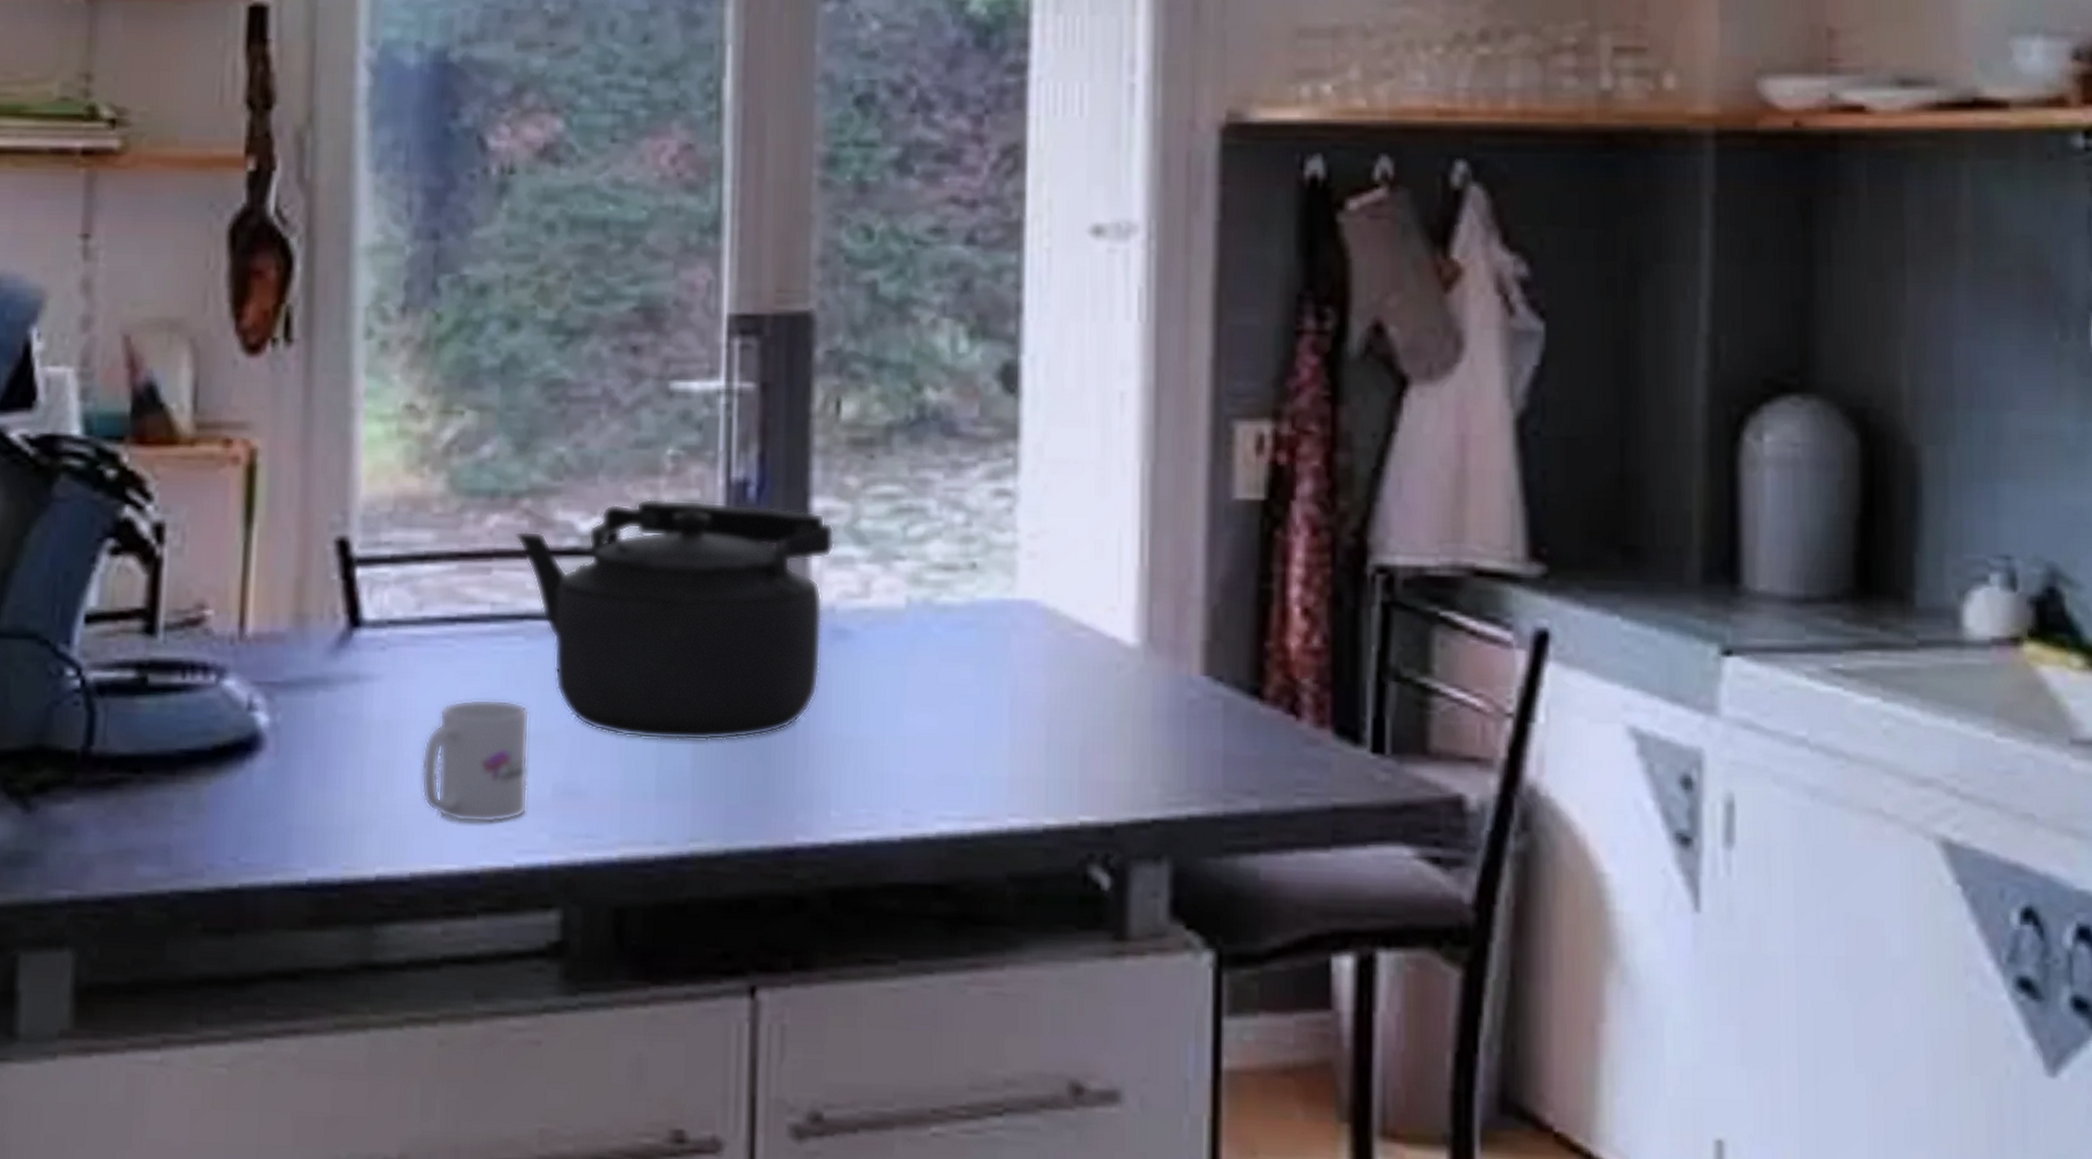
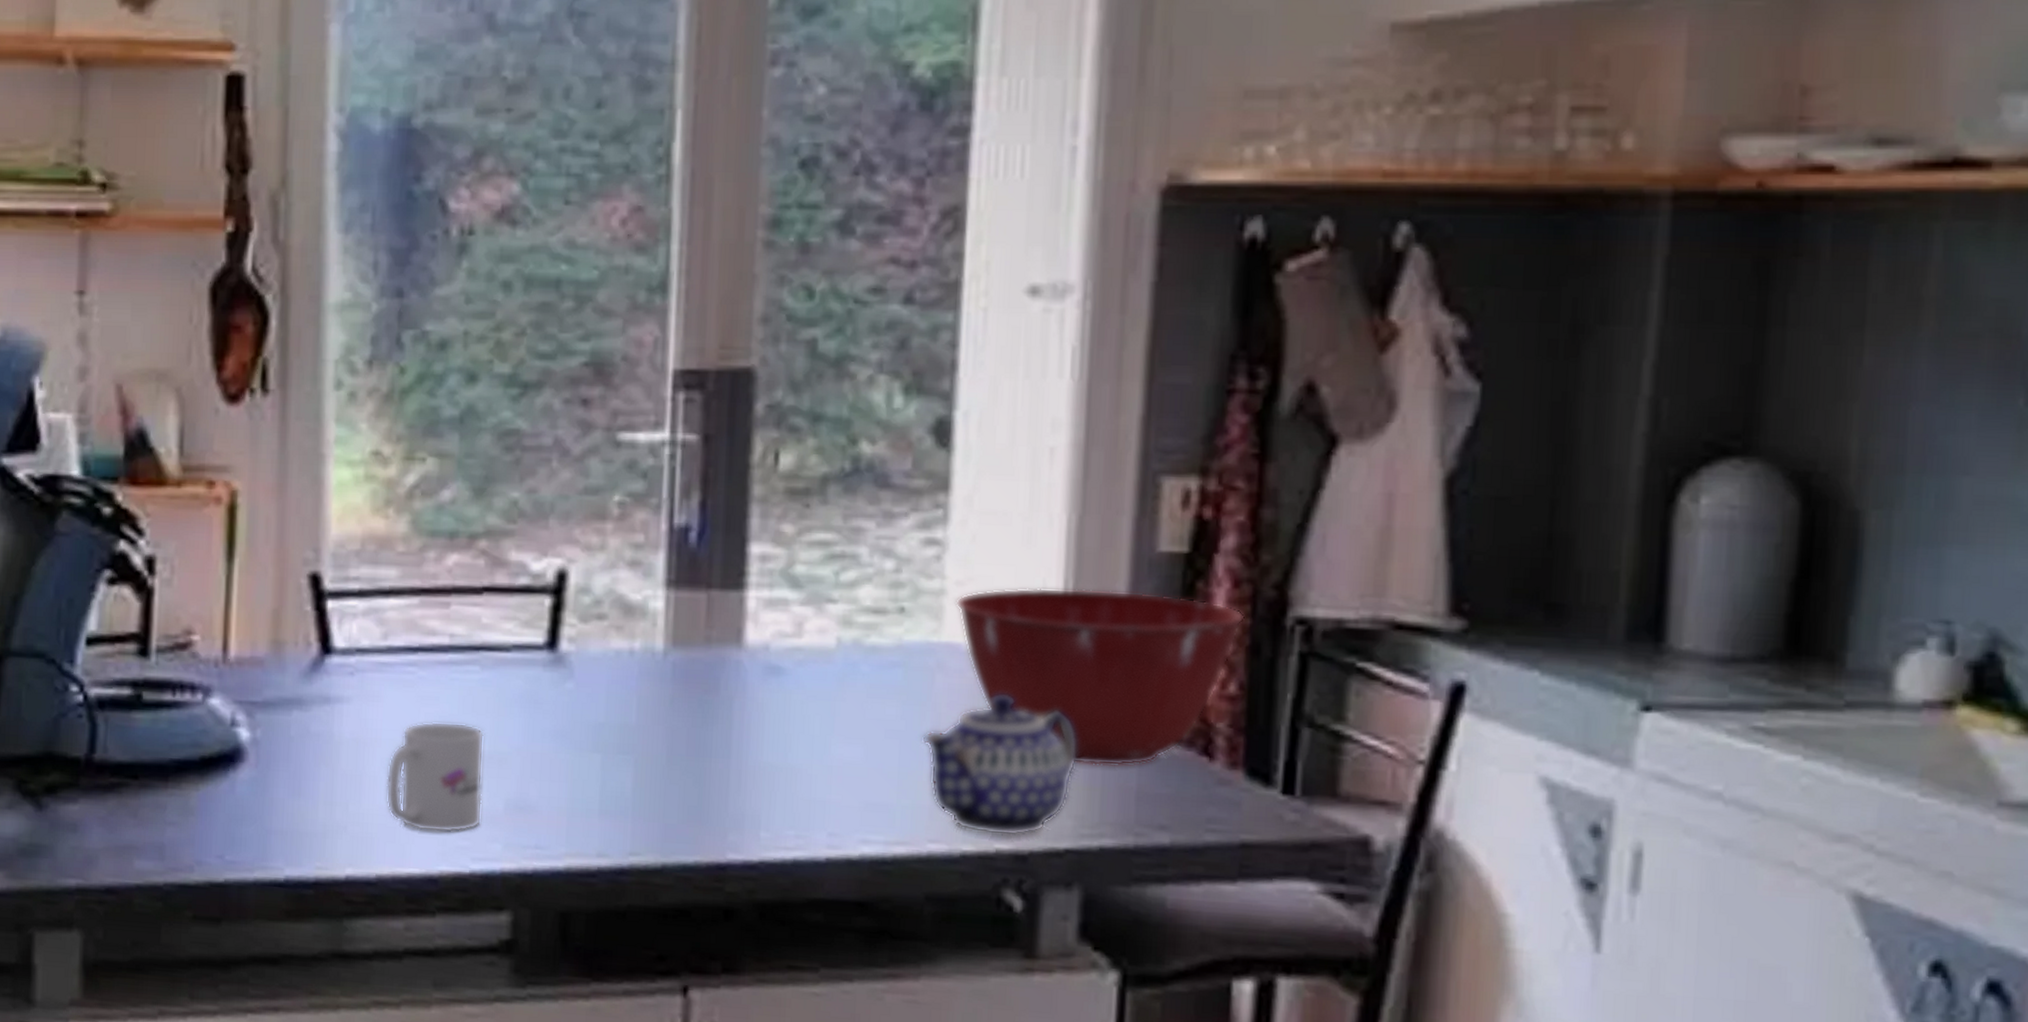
kettle: present [515,498,834,741] -> none [472,541,770,765]
teapot: none [998,654,1162,808] -> present [921,694,1078,837]
mixing bowl: none [1029,539,1325,729] -> present [956,587,1245,766]

